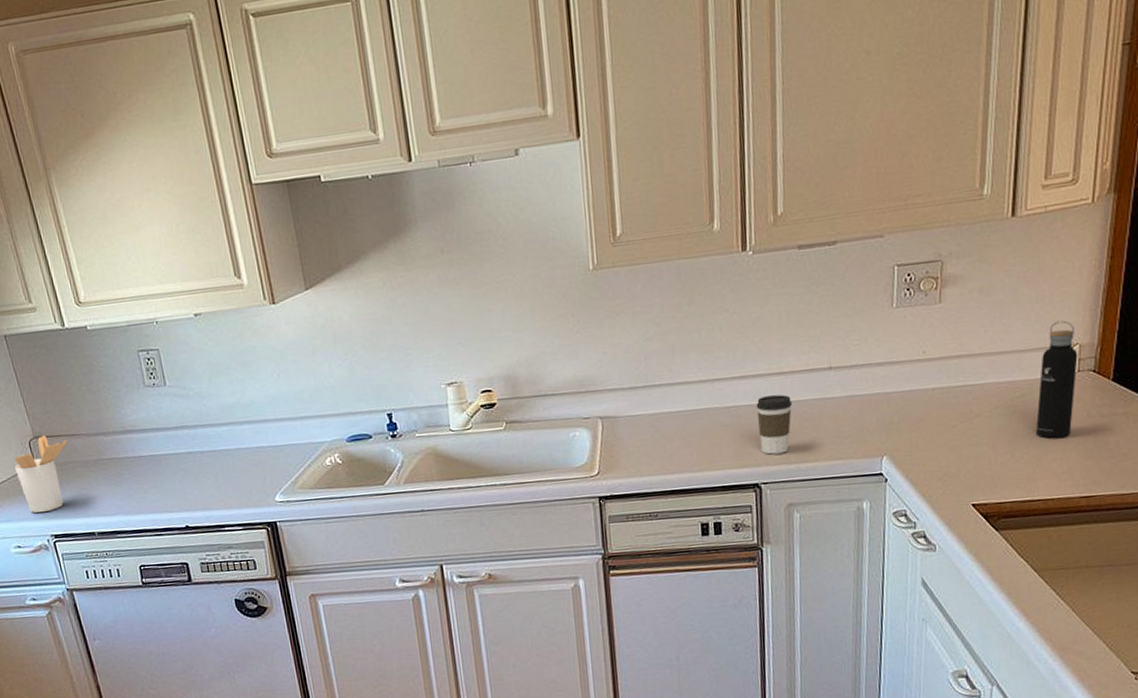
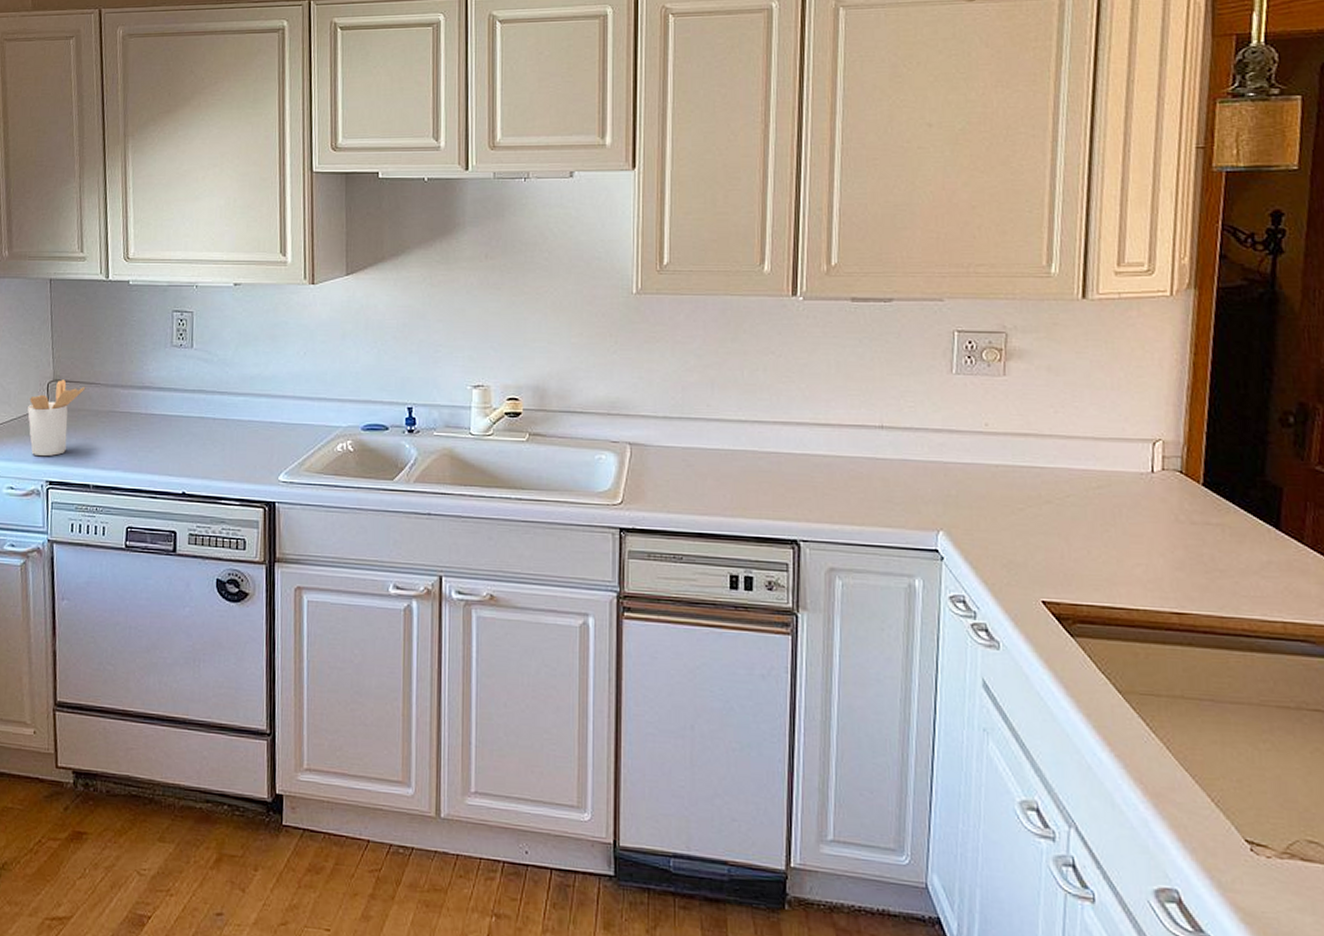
coffee cup: present [756,394,792,455] -> none [799,447,838,511]
water bottle: present [1036,320,1078,438] -> none [1115,412,1162,540]

